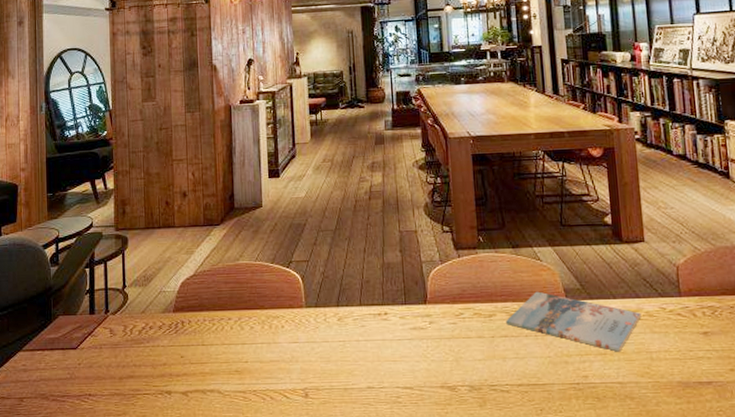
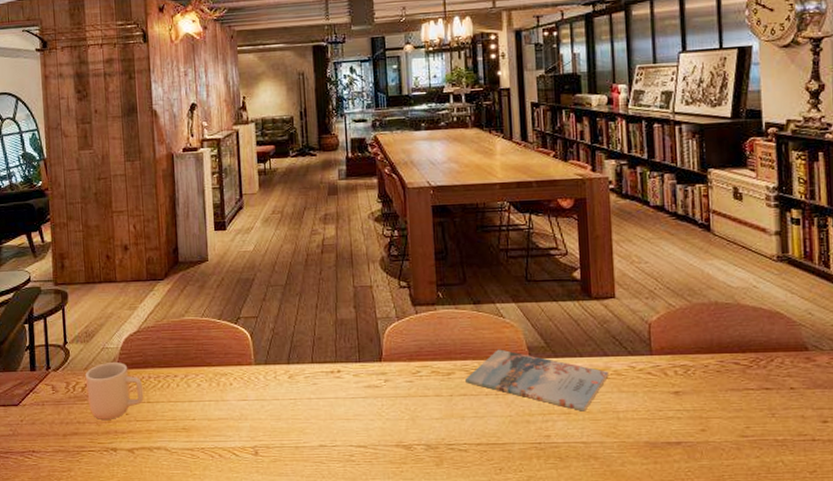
mug: none [142,305,199,363] -> present [85,361,144,420]

